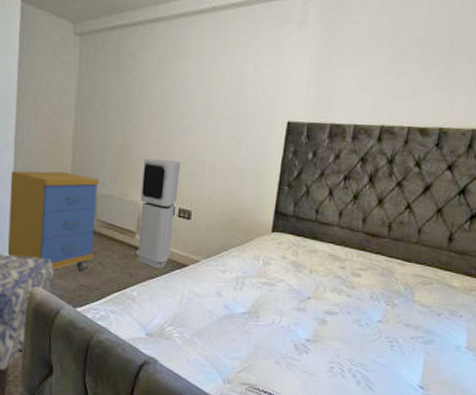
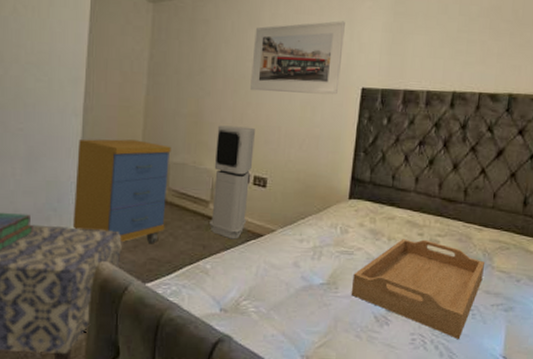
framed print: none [176,53,272,129] -> present [250,21,345,95]
serving tray: none [271,271,406,368] -> present [351,239,484,339]

